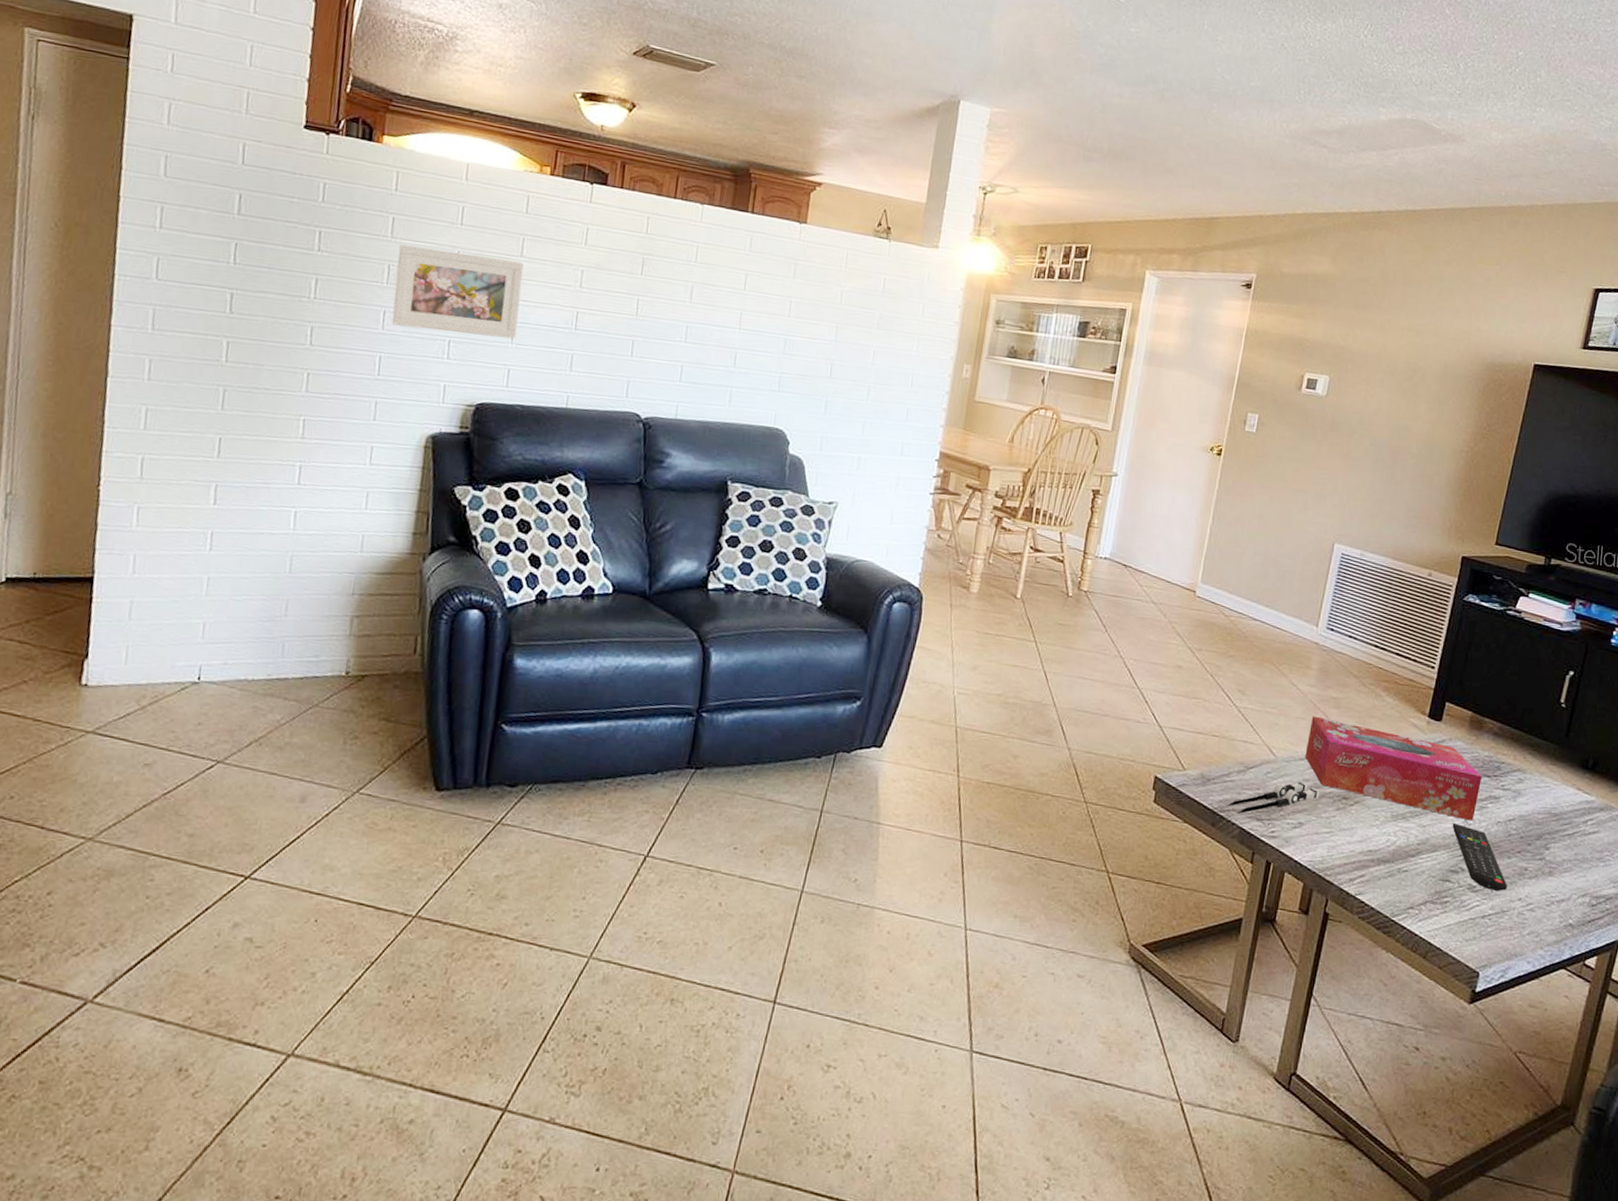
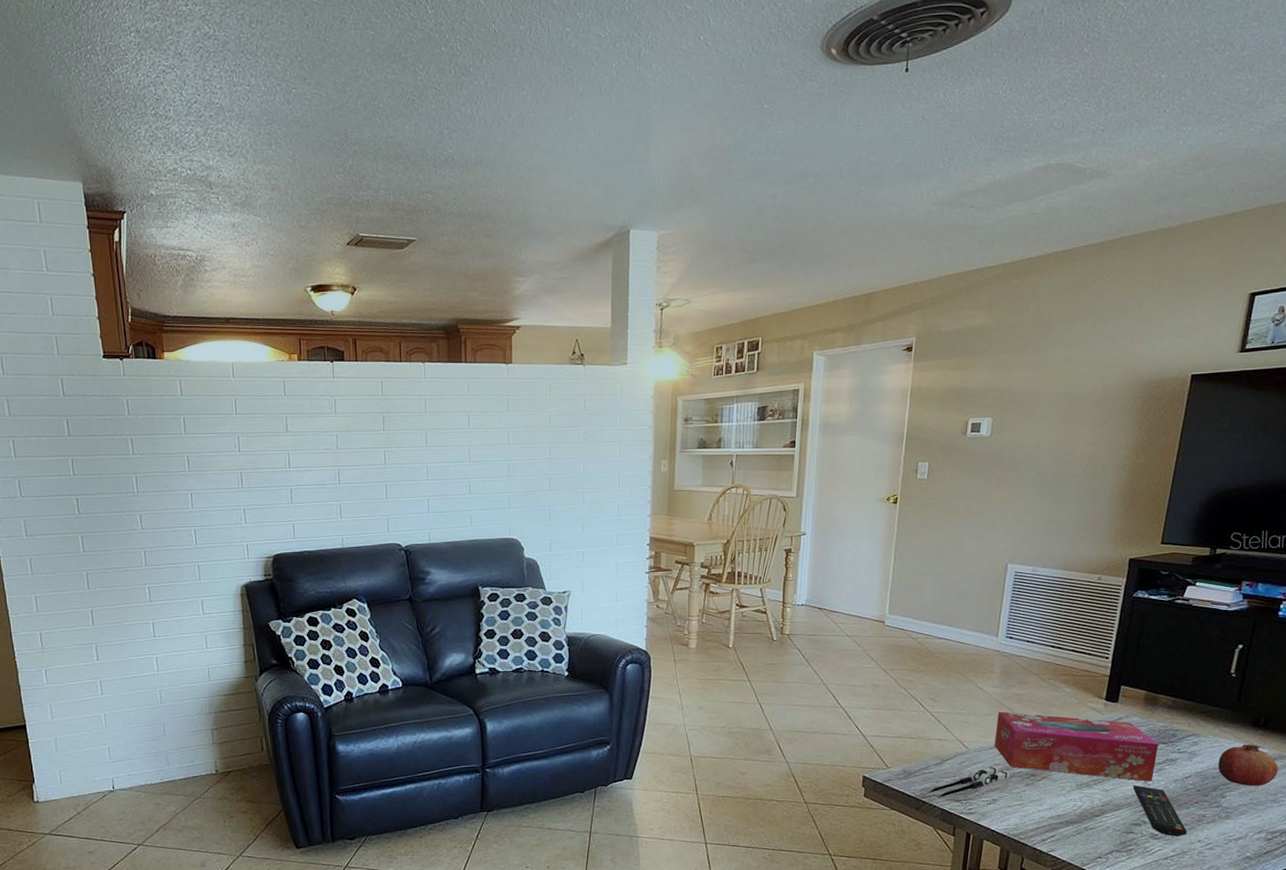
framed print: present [391,244,524,339] -> none [192,436,294,503]
fruit: none [1543,787,1606,840] -> present [1218,744,1279,786]

